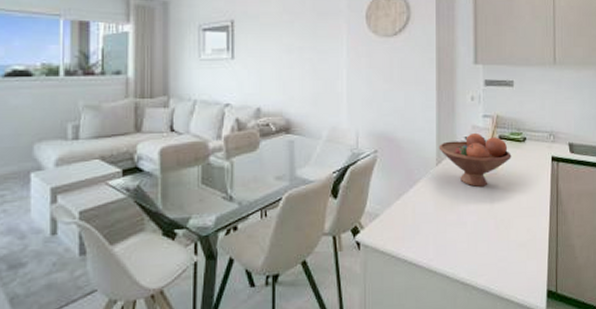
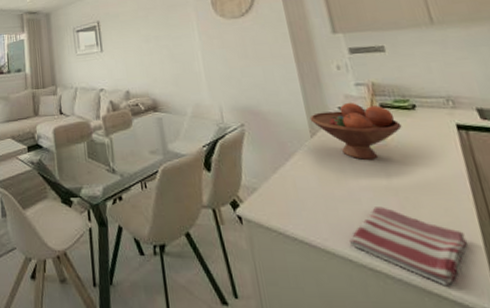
dish towel: none [451,228,538,292] -> present [350,207,468,287]

